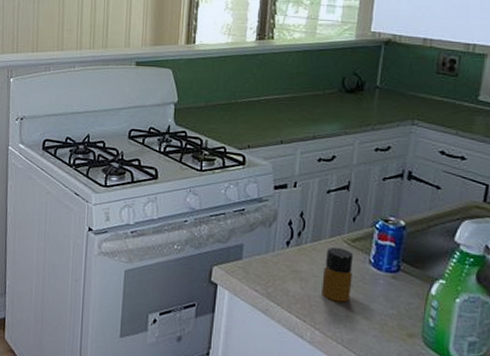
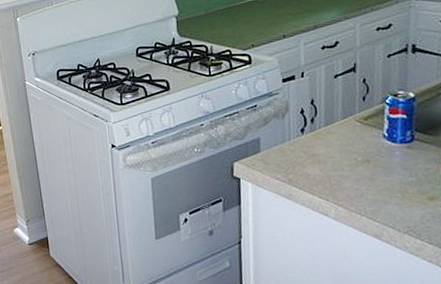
bottle: present [322,246,353,302] -> none [339,127,369,178]

